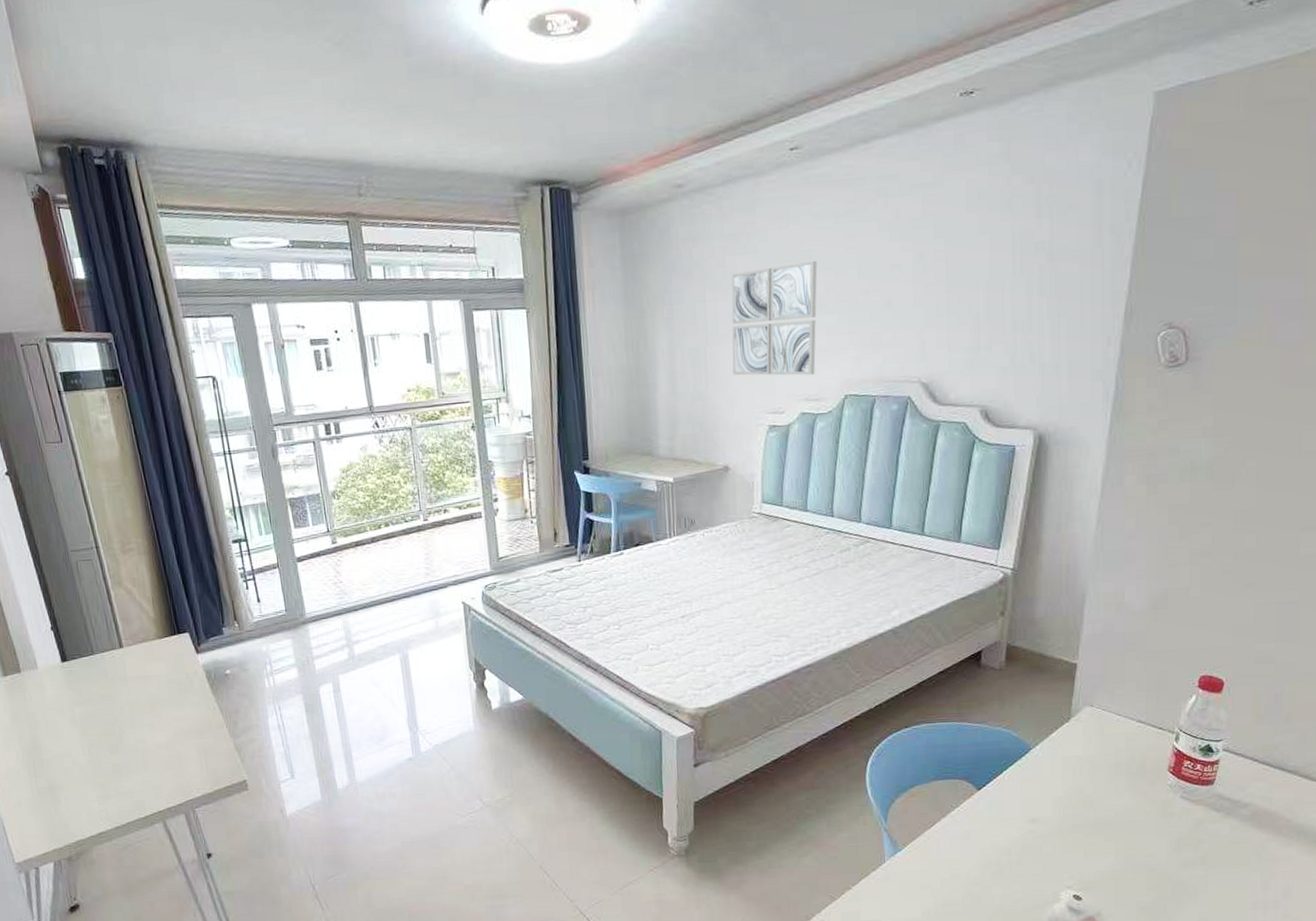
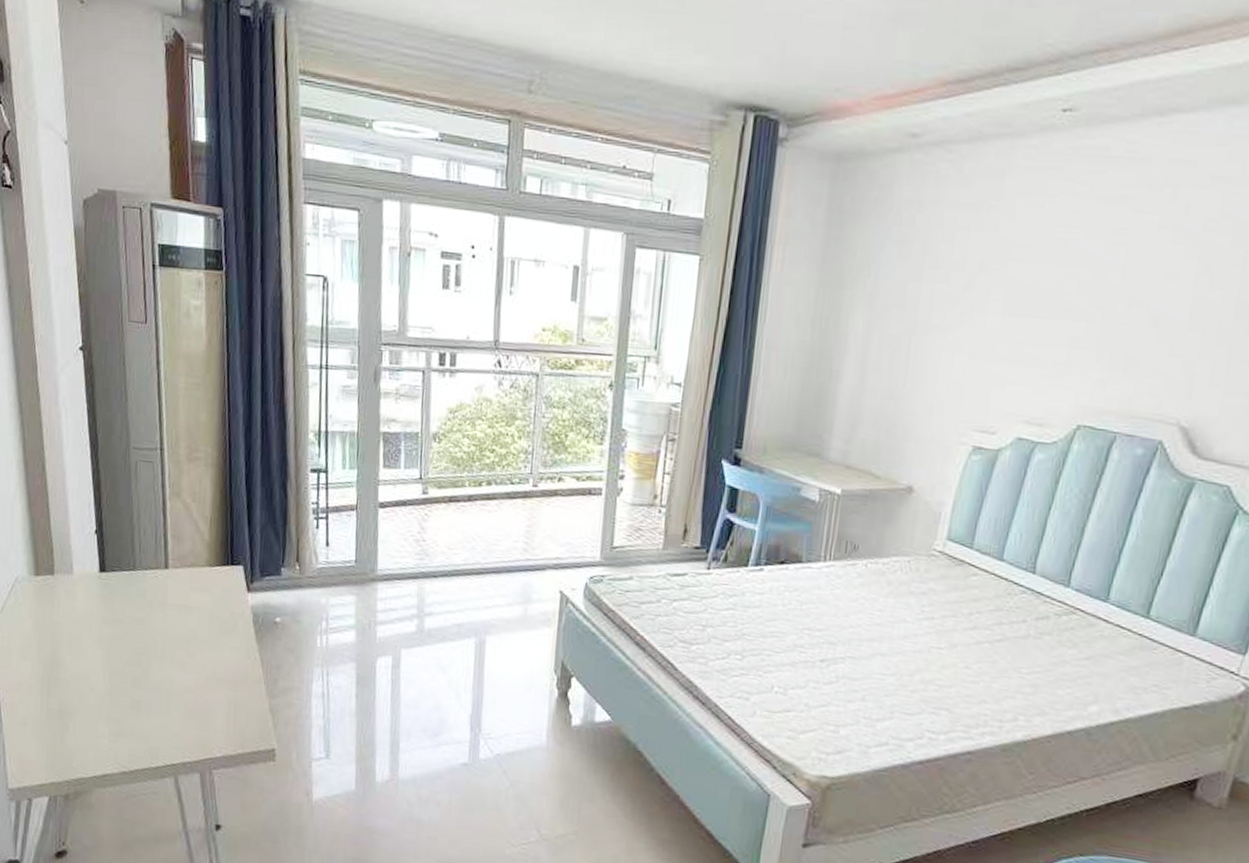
wall art: present [731,260,818,376] -> none [939,251,1072,393]

